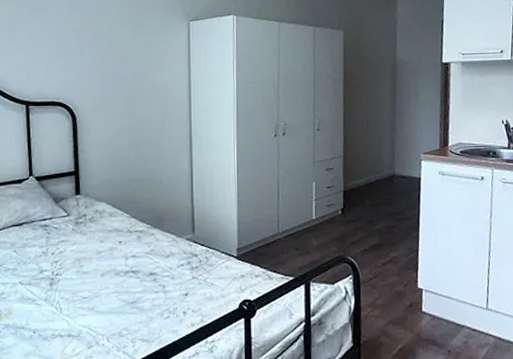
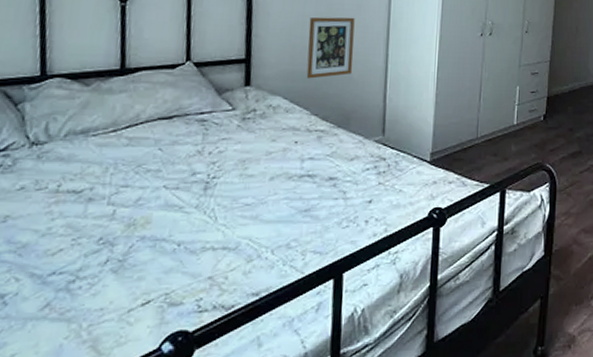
picture frame: none [123,128,163,186] -> present [306,17,355,79]

